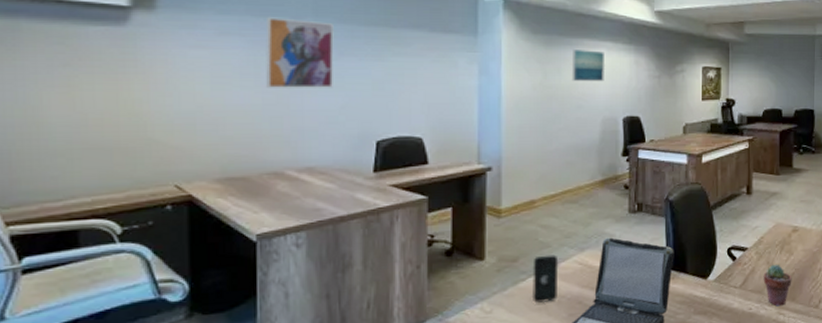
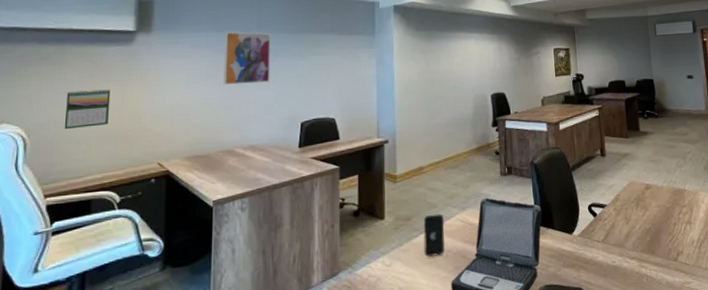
calendar: none [27,83,98,137] -> present [64,89,111,130]
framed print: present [571,50,604,81] -> none [448,41,474,66]
potted succulent: present [763,264,792,307] -> none [622,219,650,260]

